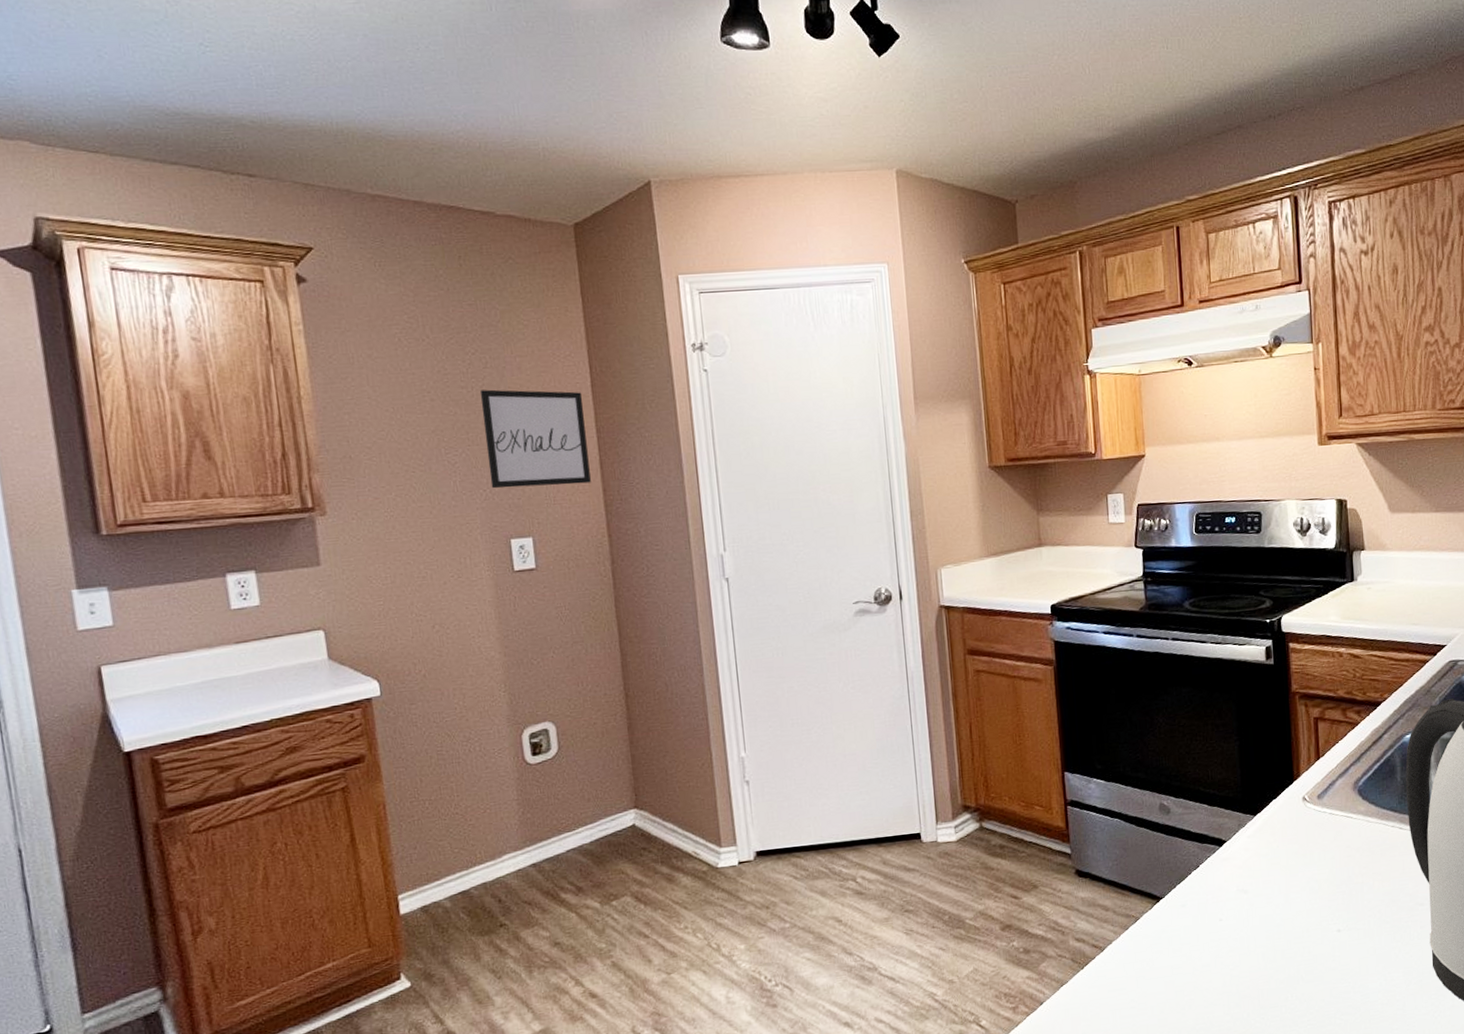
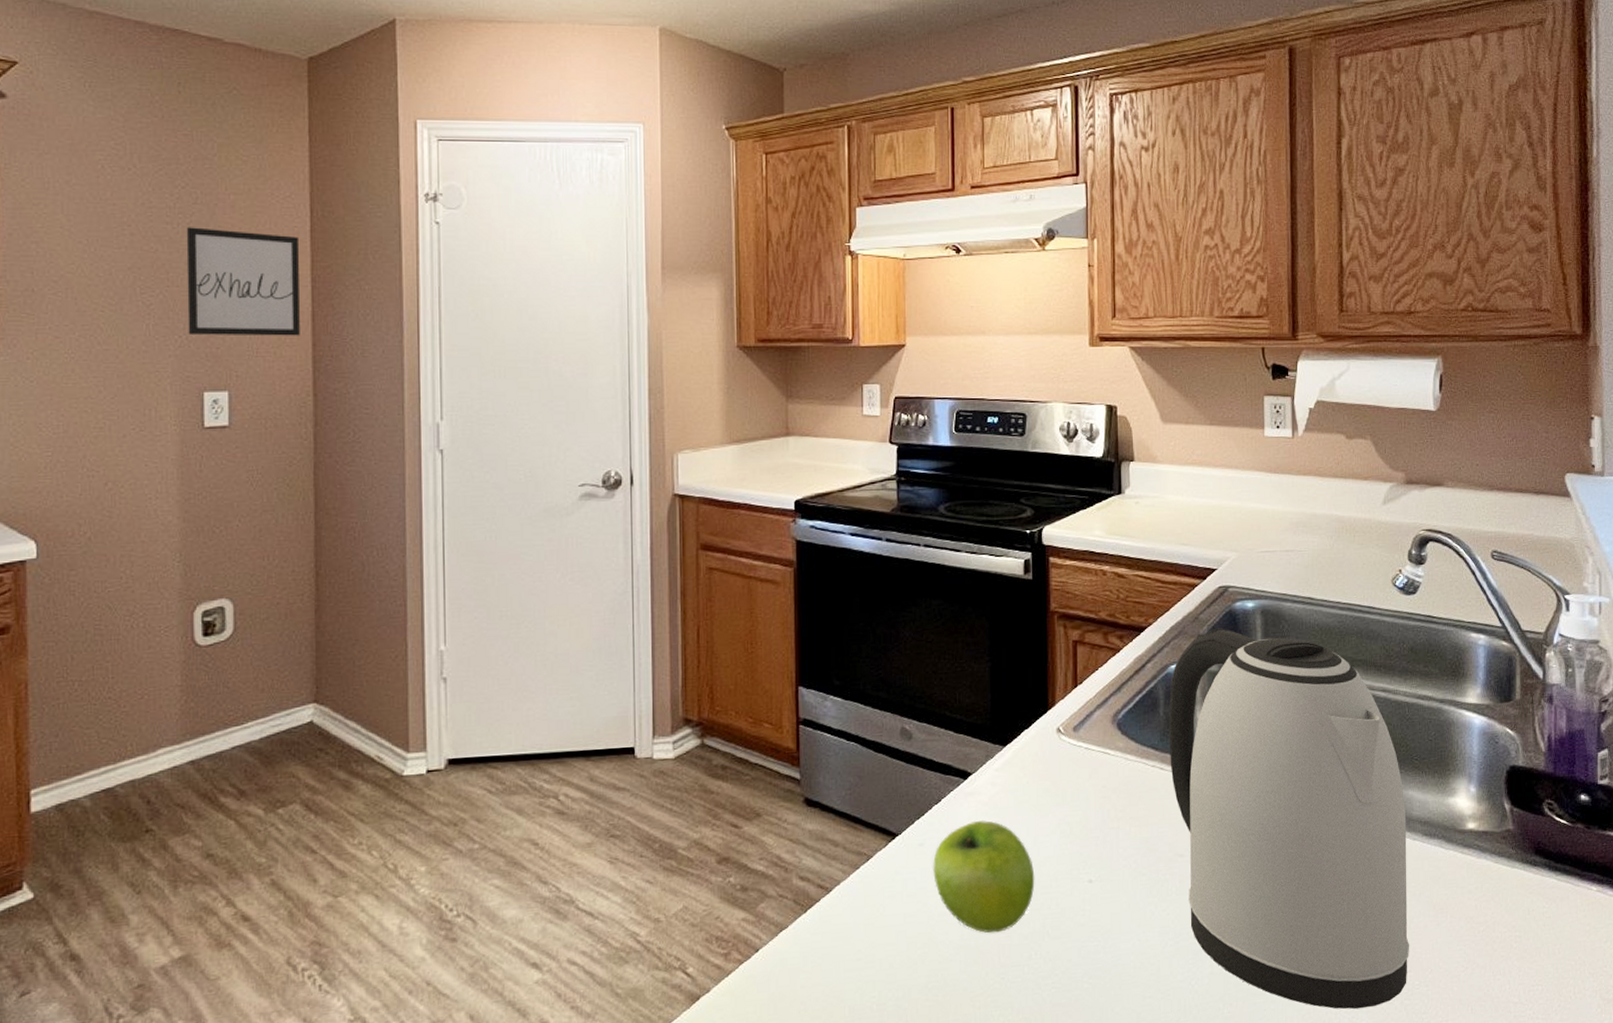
fruit: none [1195,882,1288,980] -> present [933,820,1035,933]

